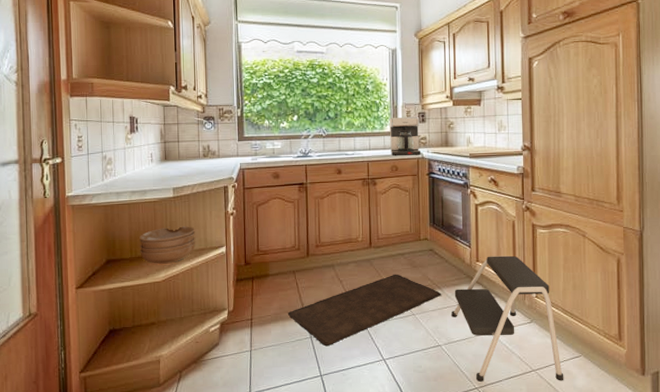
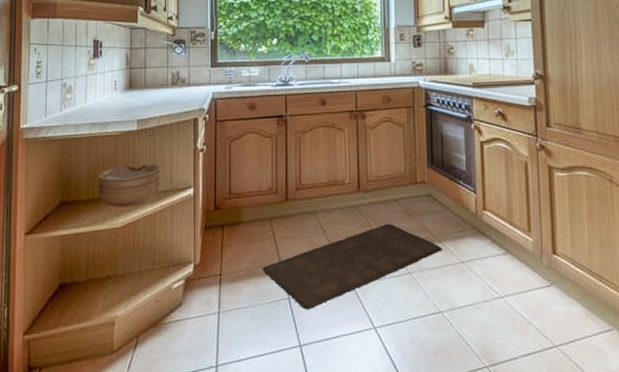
coffee maker: present [390,117,422,157] -> none [381,41,417,86]
step stool: present [451,255,564,382] -> none [454,203,594,361]

